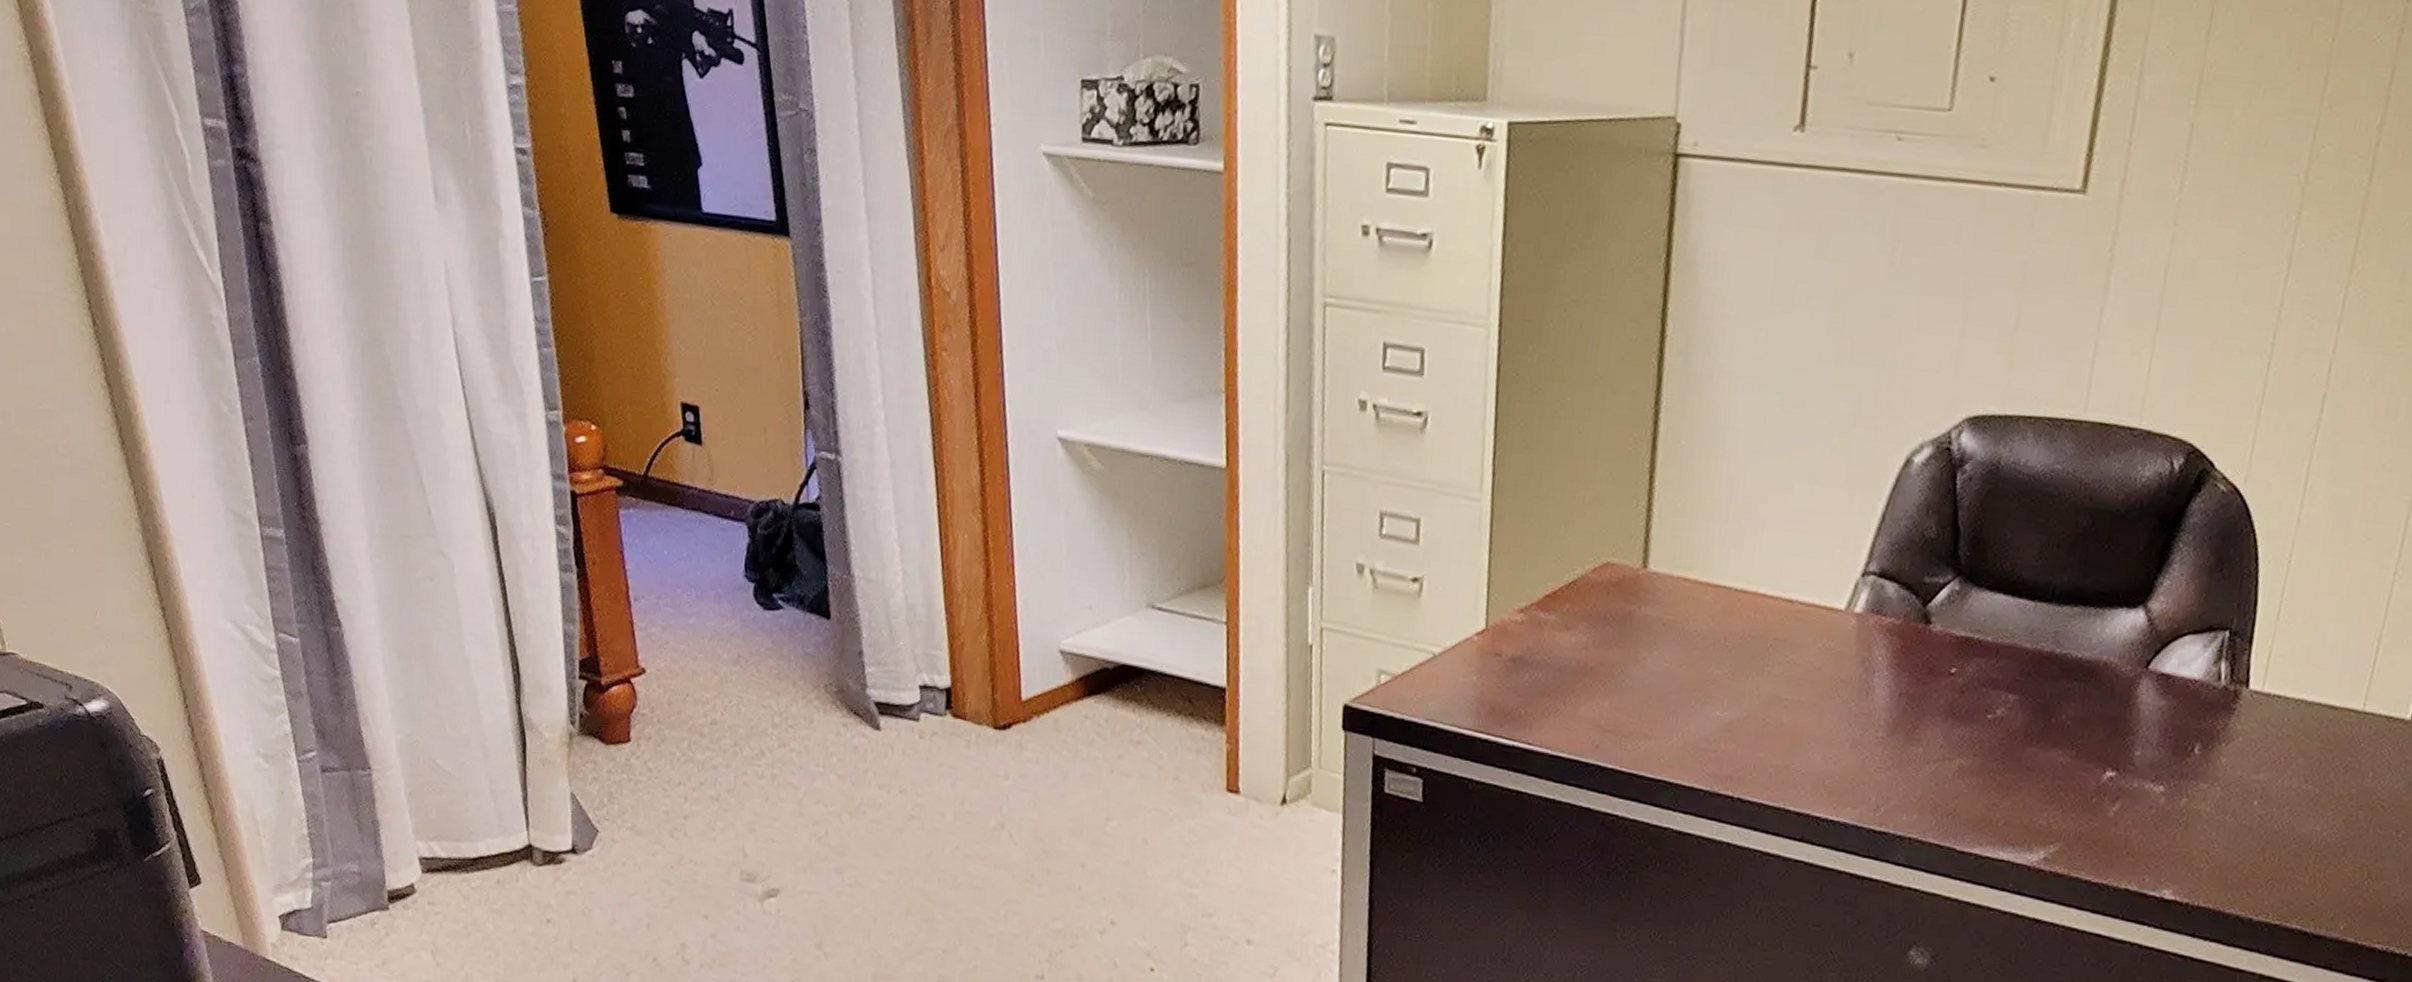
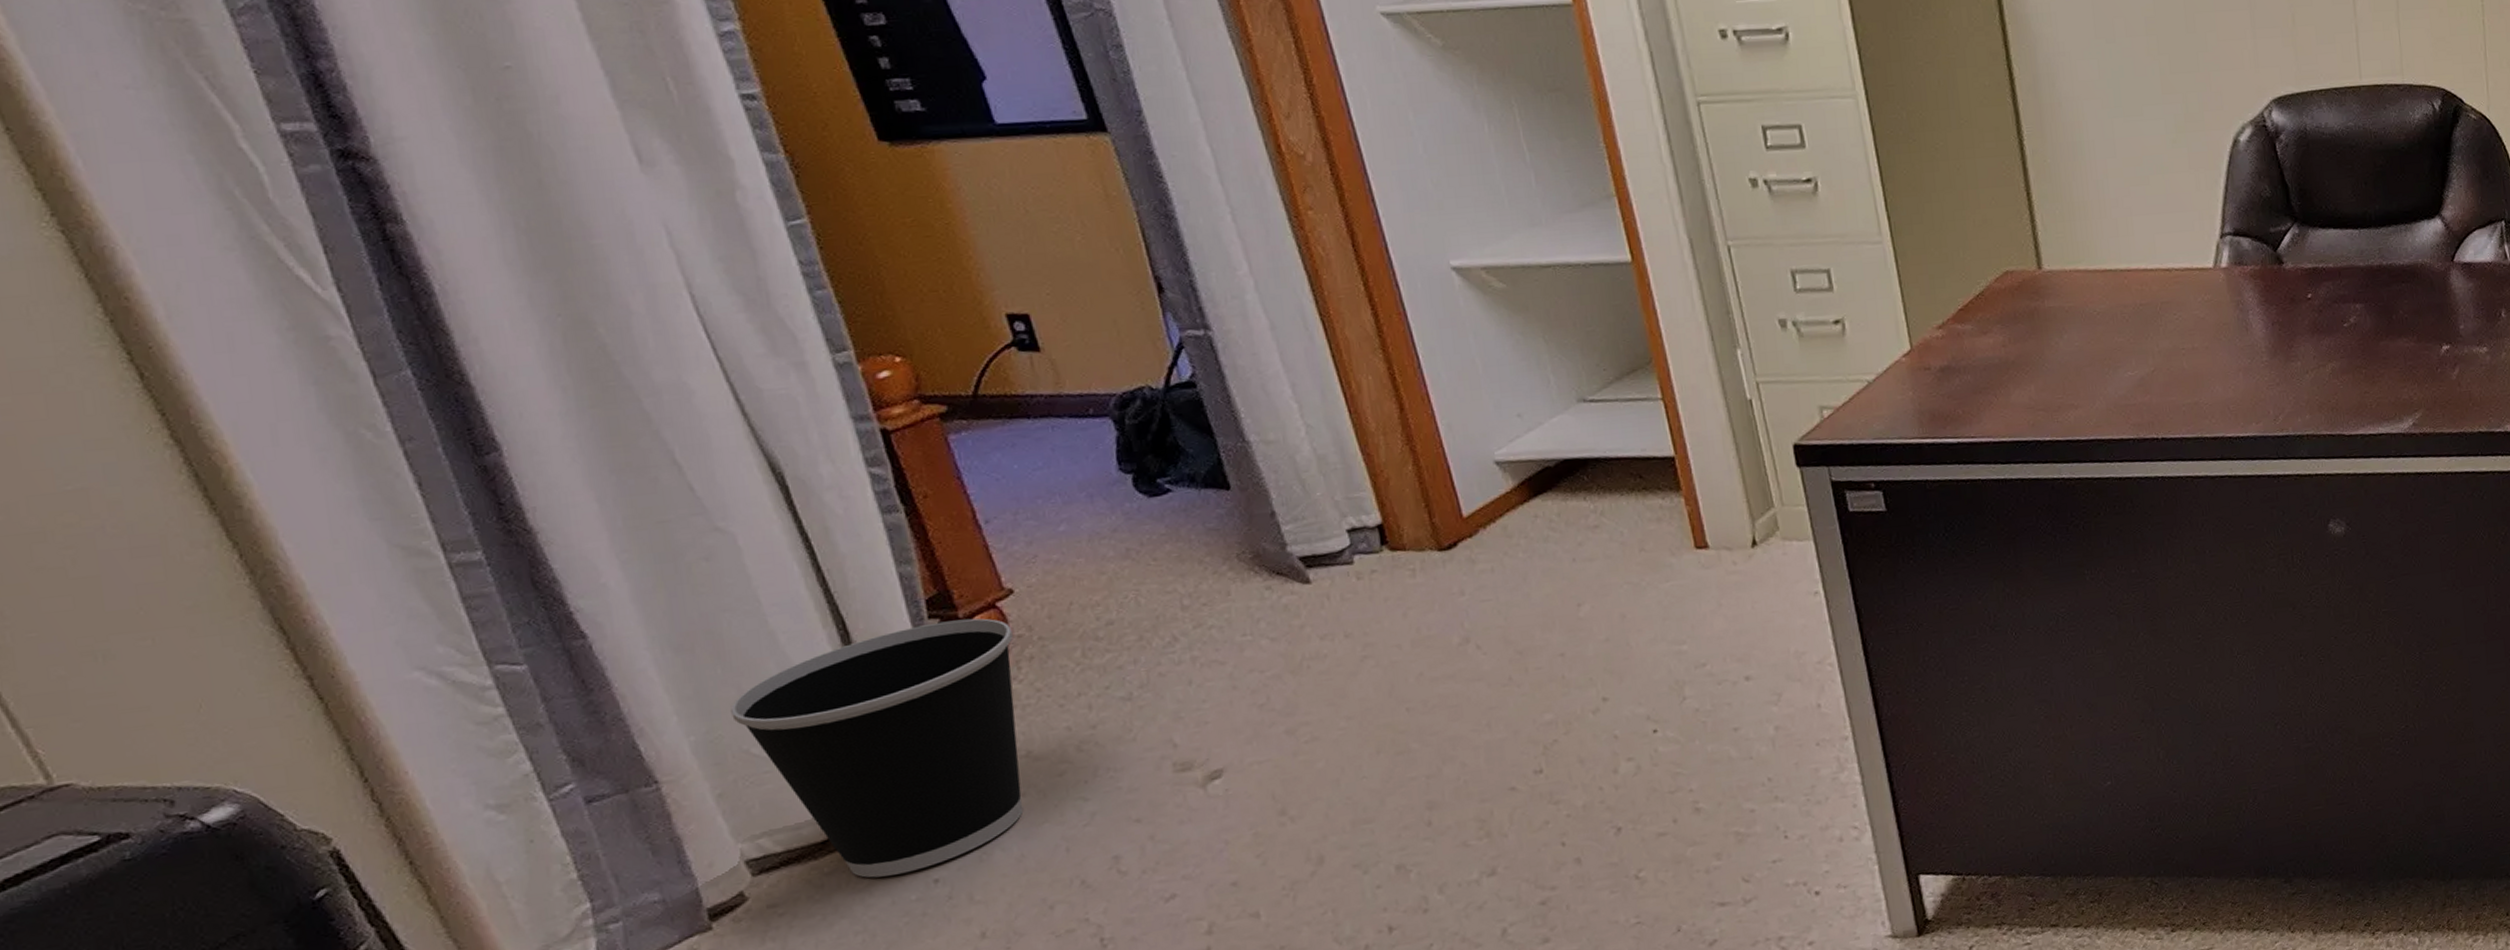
wastebasket: none [428,683,639,907] -> present [731,618,1024,878]

